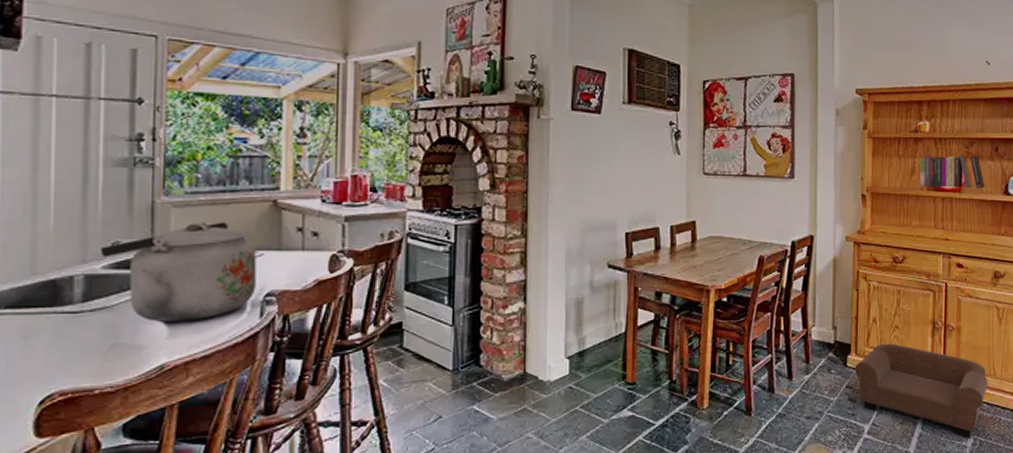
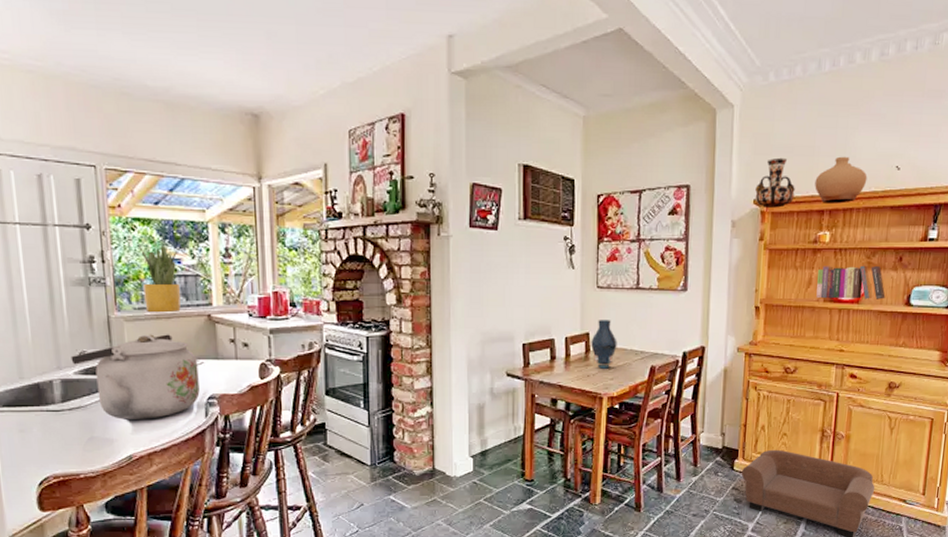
planter: none [199,122,247,198] -> present [139,244,182,313]
vase: none [697,208,725,259] -> present [591,320,617,369]
decorative vase: none [857,50,894,98] -> present [755,157,795,208]
ceramic jug: none [913,50,961,95] -> present [815,156,868,204]

